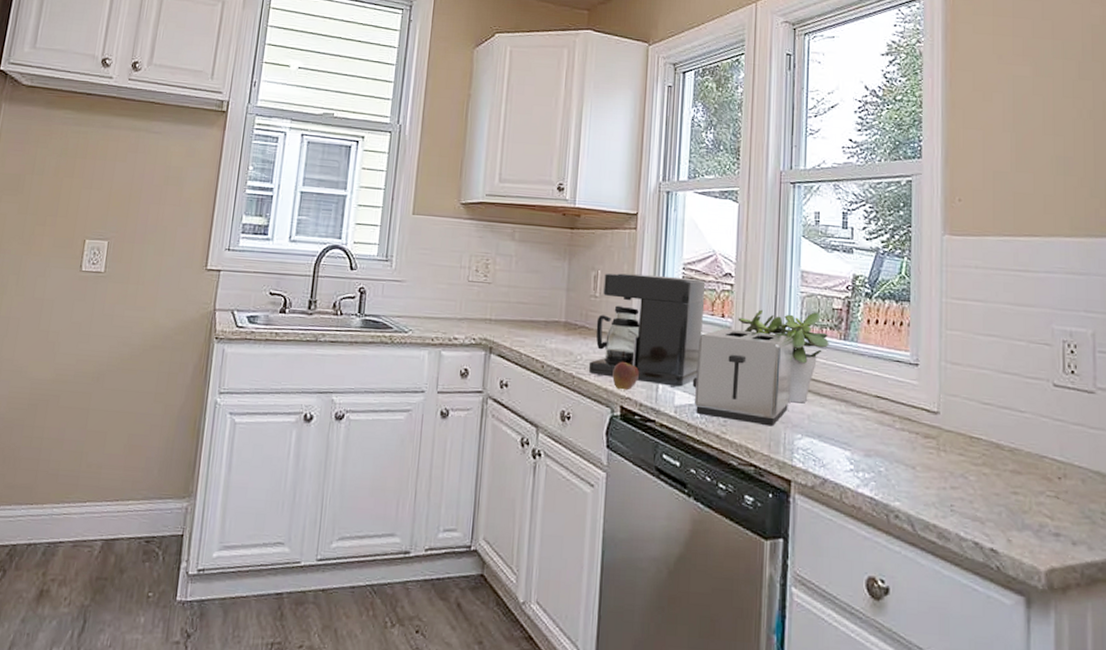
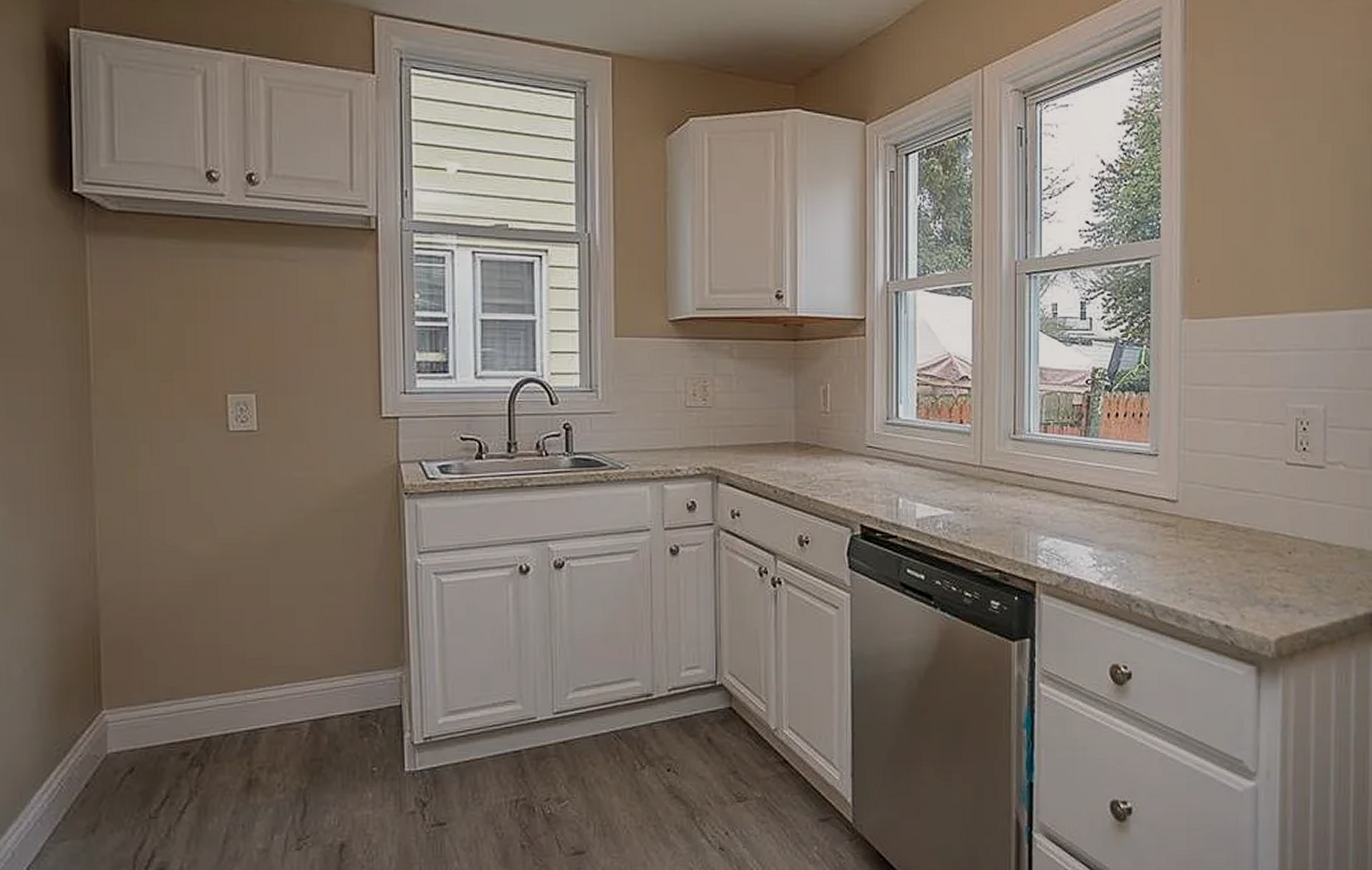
coffee maker: present [588,273,706,388] -> none [824,384,942,501]
fruit: present [612,359,640,391] -> none [850,475,879,508]
toaster: present [692,328,794,427] -> none [933,435,1035,531]
potted plant: present [738,309,829,403] -> none [977,410,1070,505]

